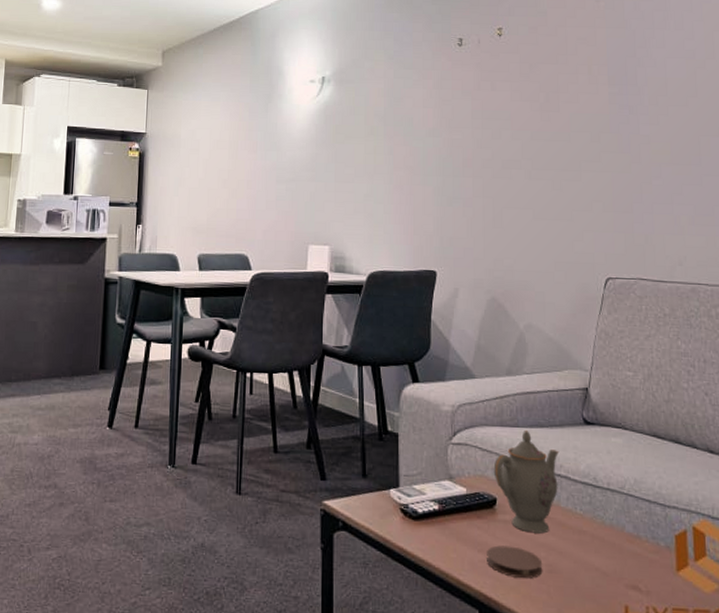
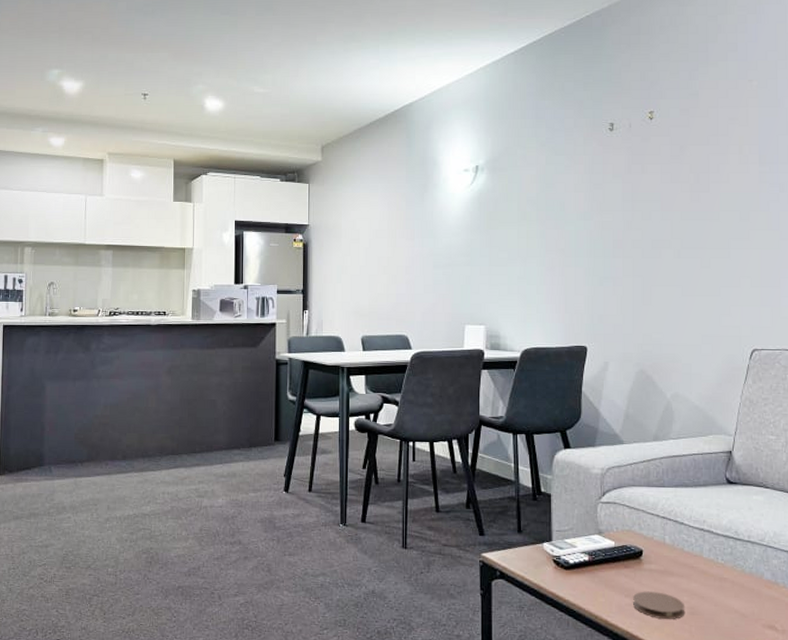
teapot: present [493,429,560,534] -> none [640,489,703,581]

